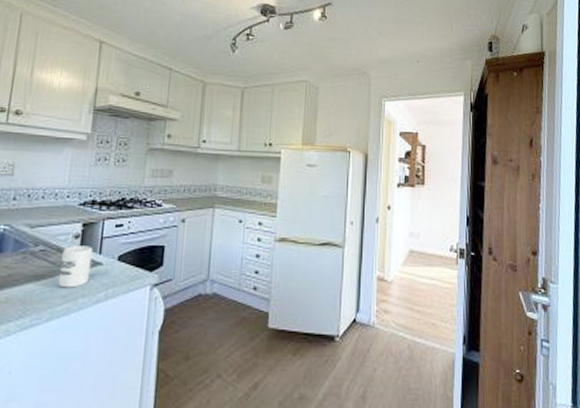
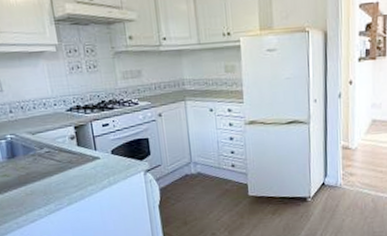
cup: present [57,245,93,288] -> none [64,144,93,180]

